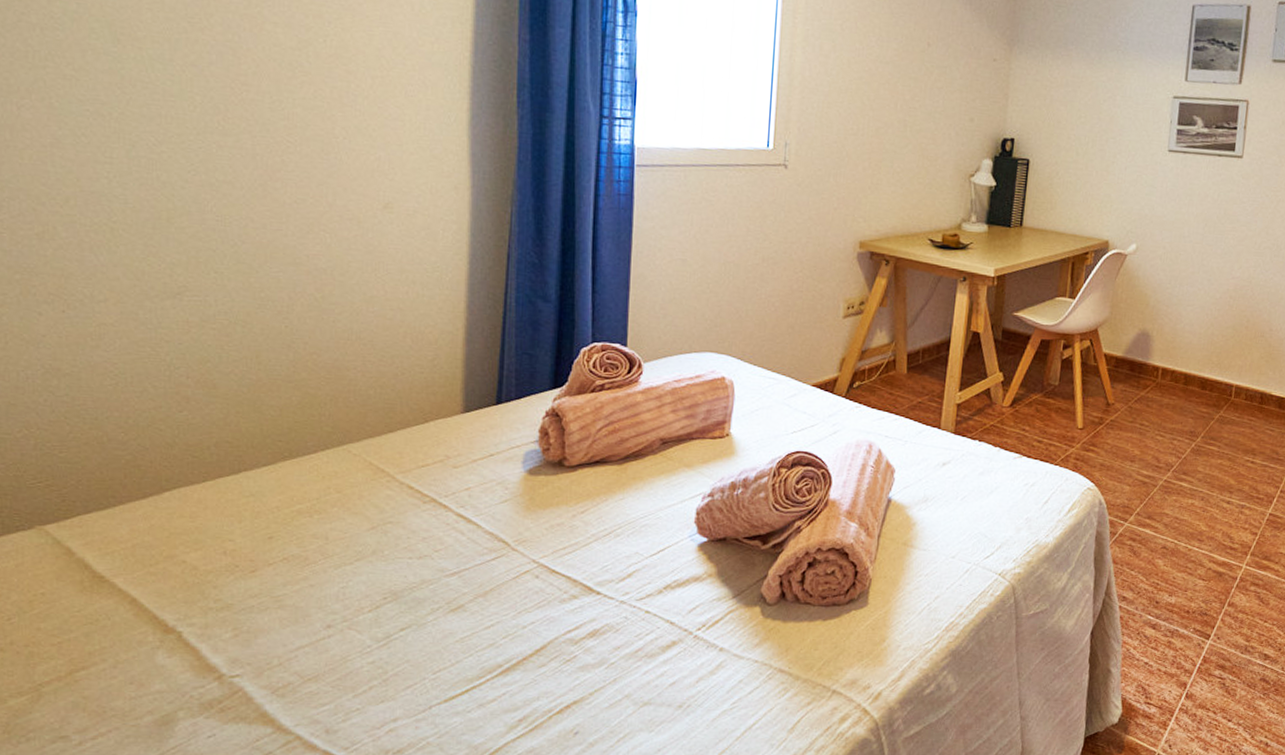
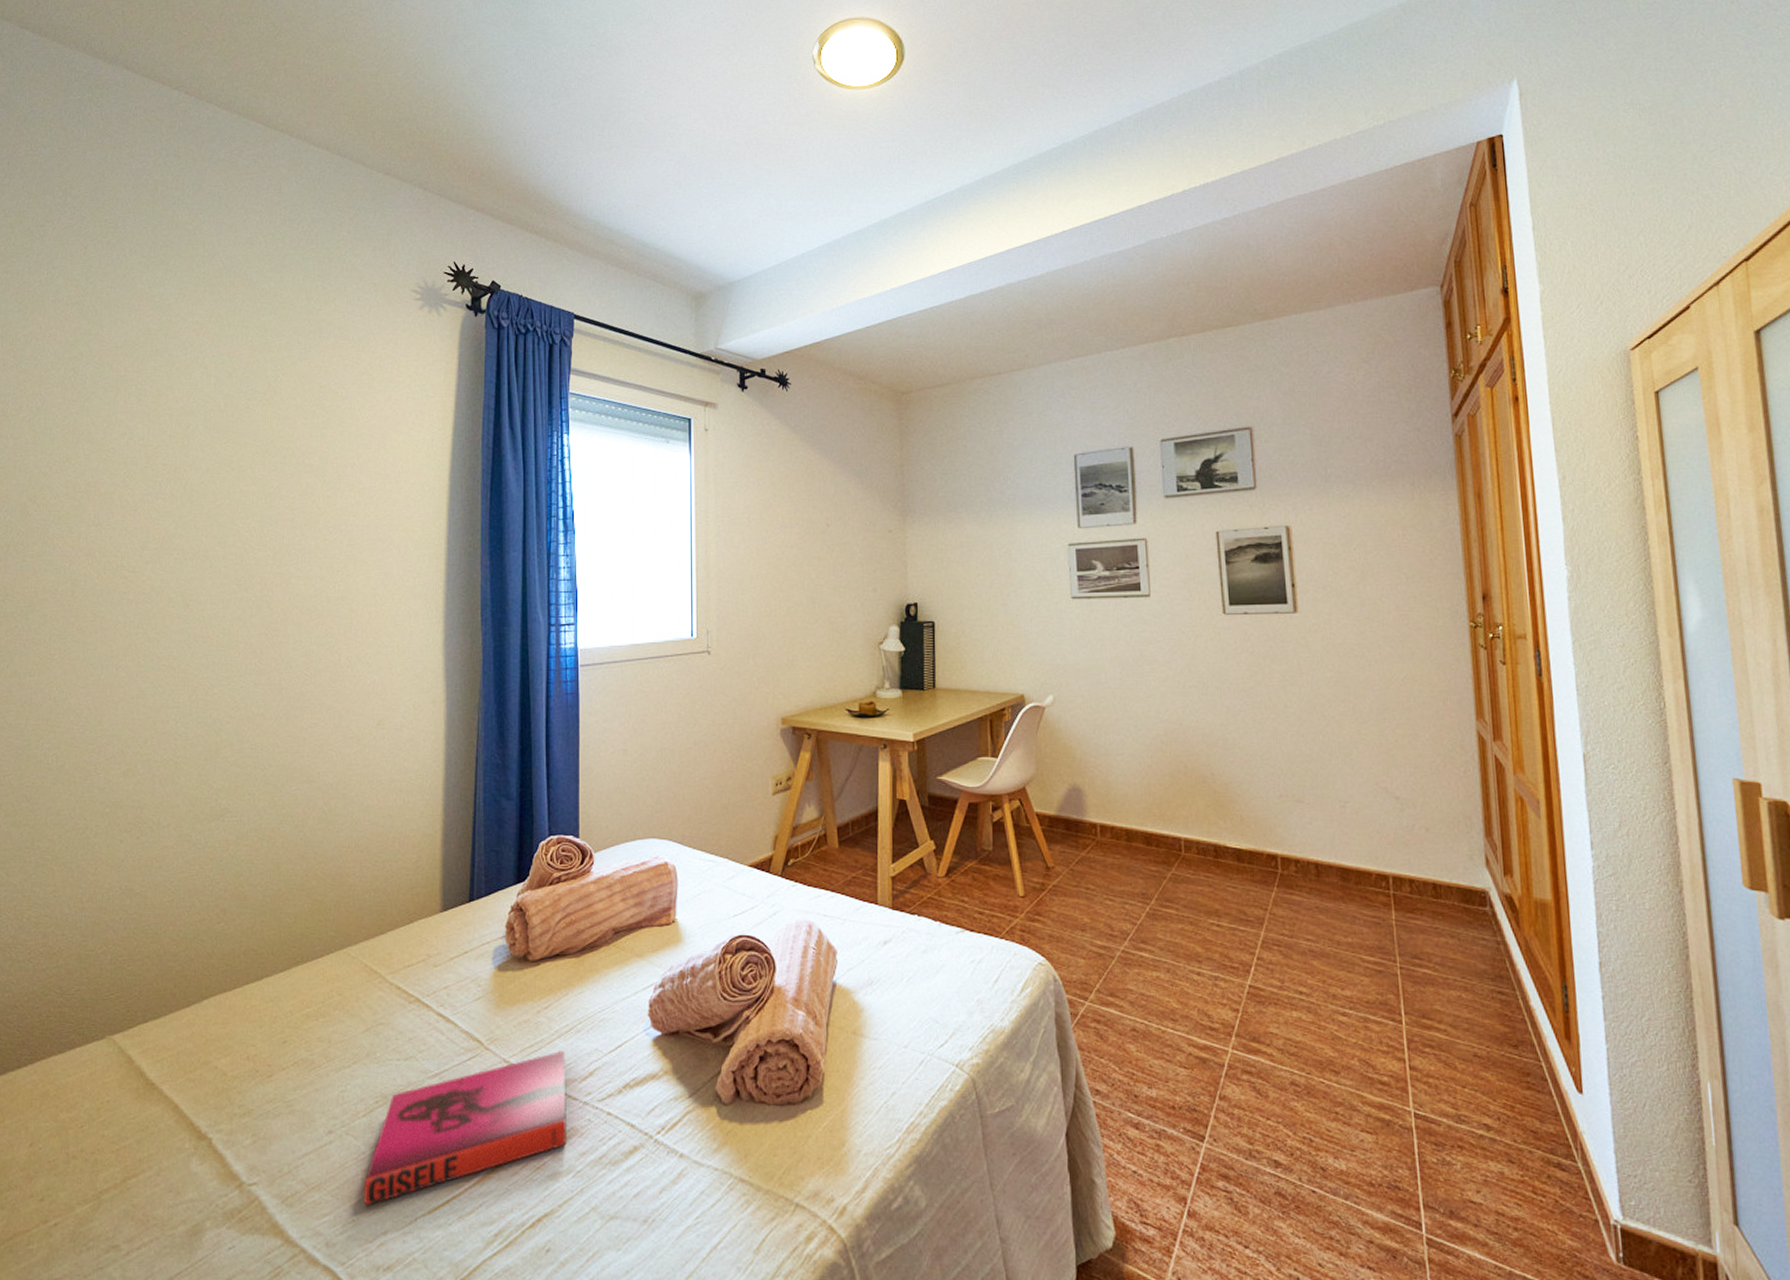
hardback book: none [369,554,603,696] -> present [363,1051,568,1206]

